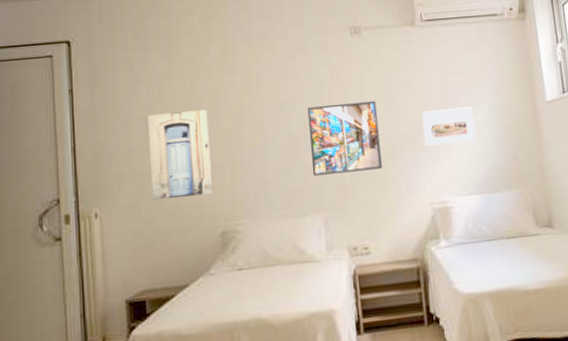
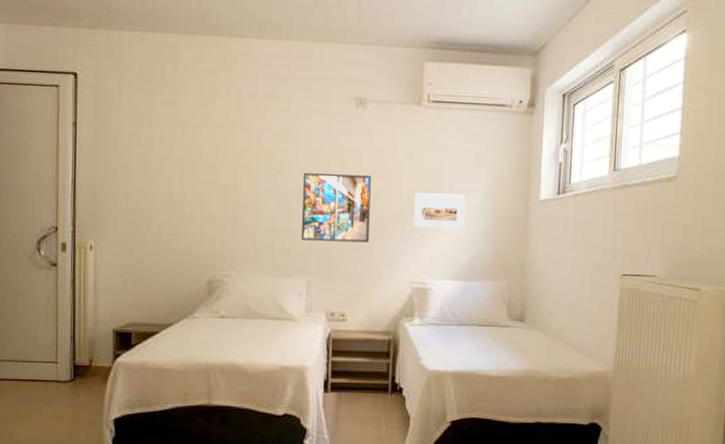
wall art: present [148,109,213,200] -> none [145,158,206,243]

